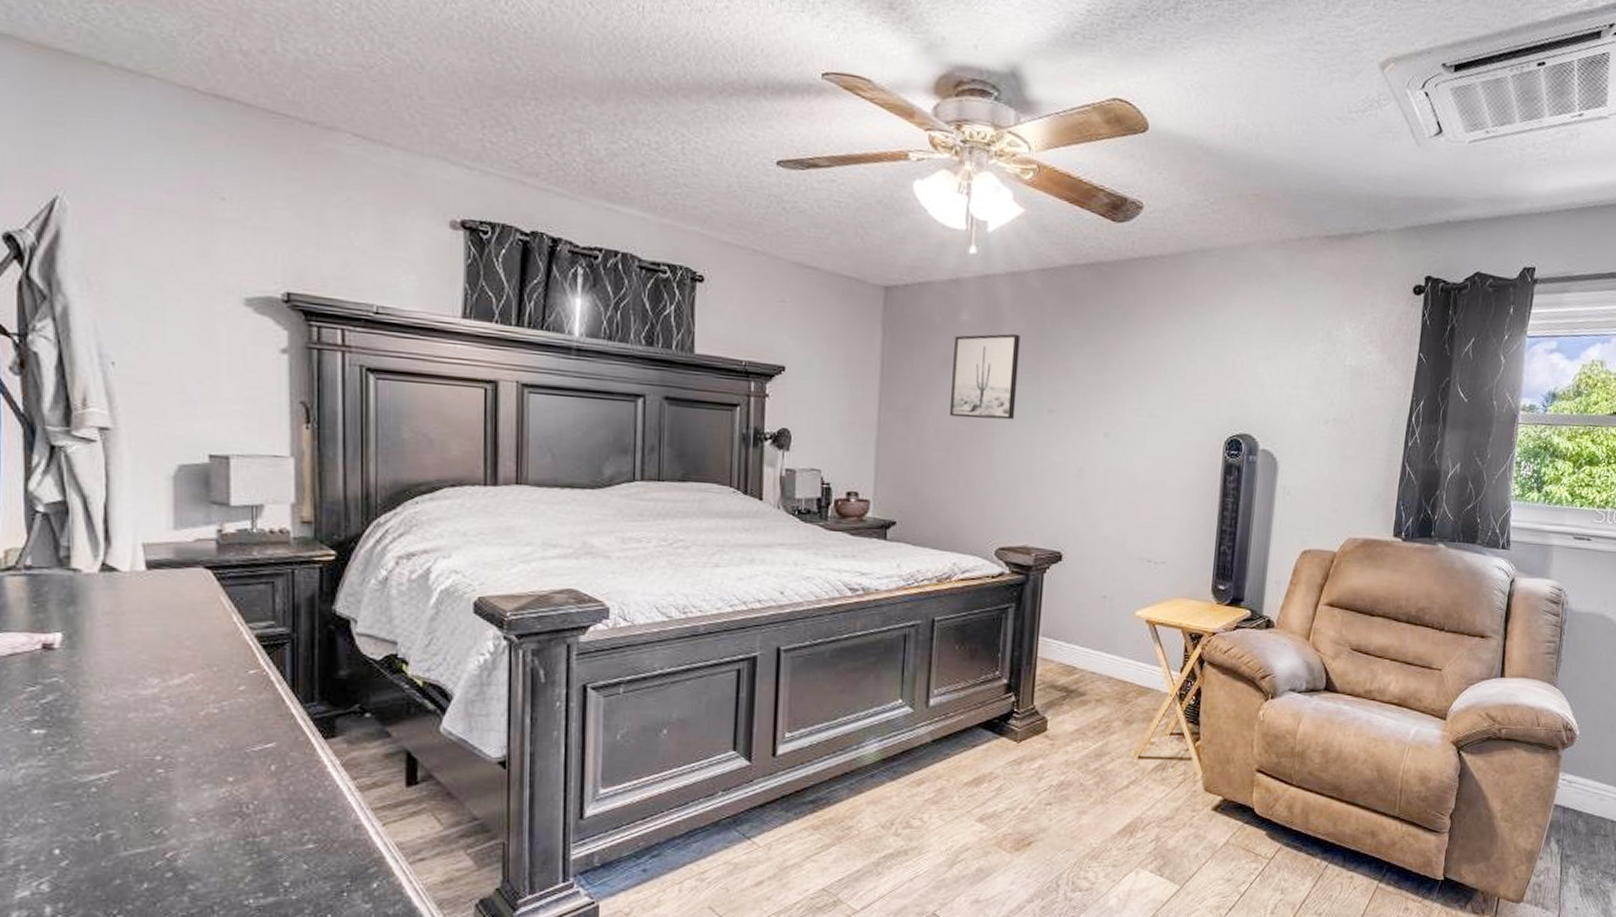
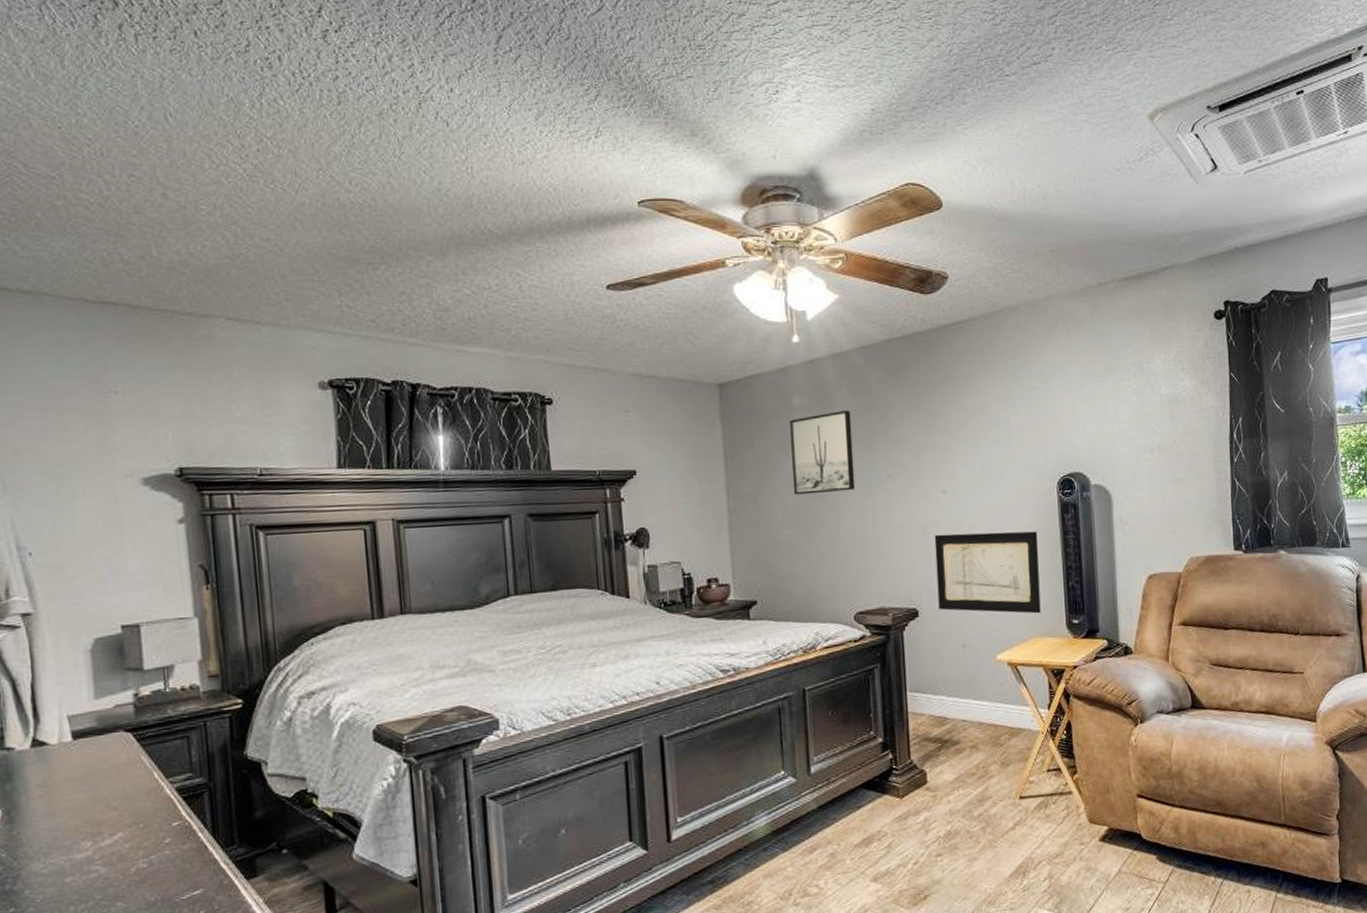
wall art: none [1084,478,1197,575] -> present [934,531,1041,614]

